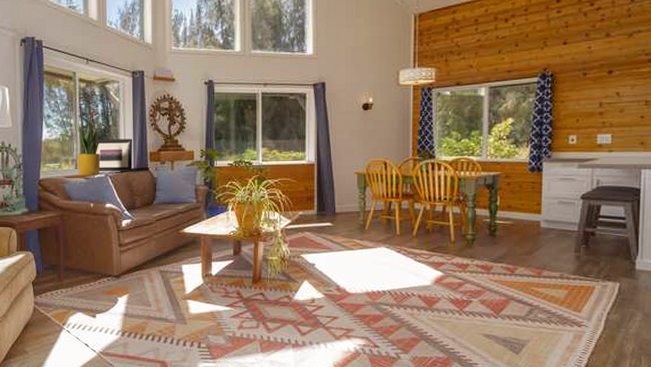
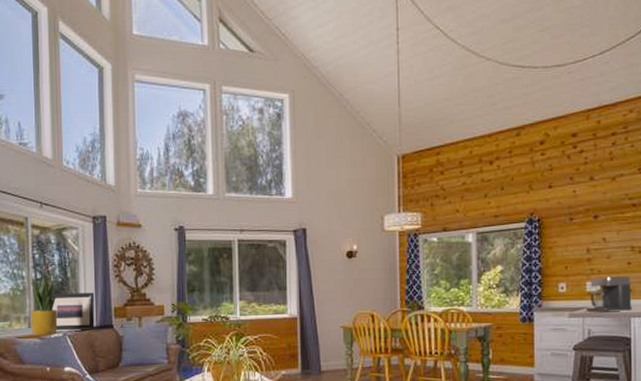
coffee maker: none [596,129,644,164] -> present [586,276,632,313]

